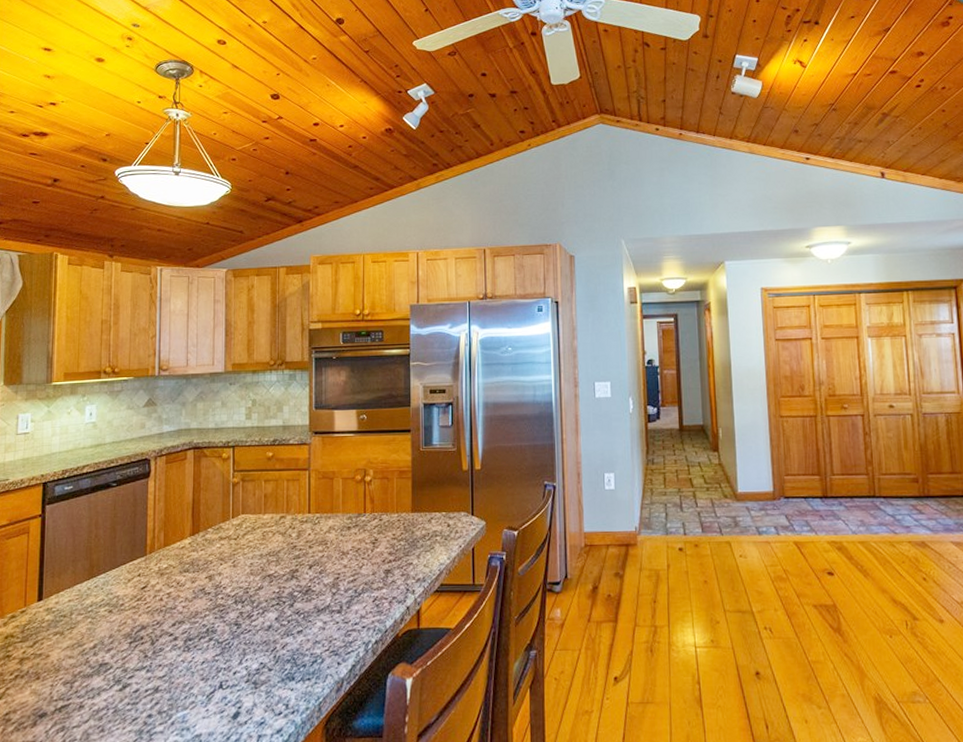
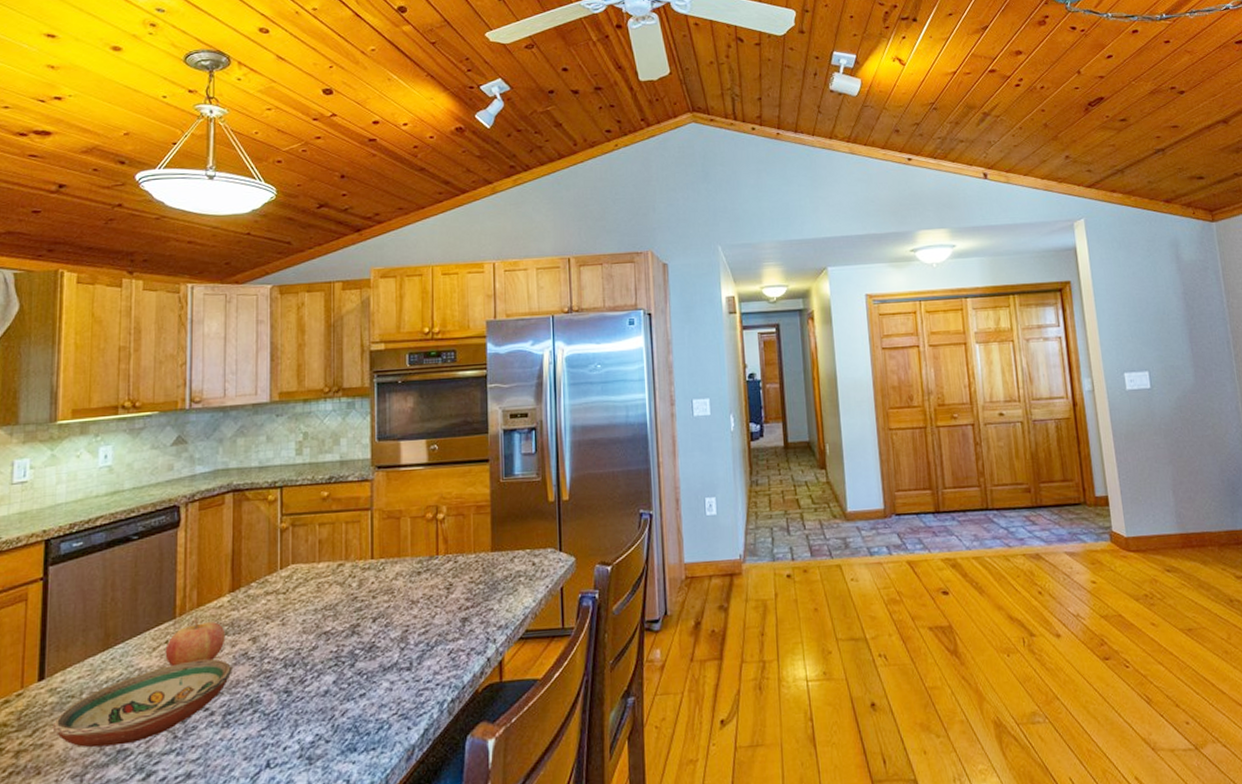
decorative bowl: none [49,592,192,660] -> present [52,658,233,748]
fruit: none [138,557,187,596] -> present [165,619,226,667]

